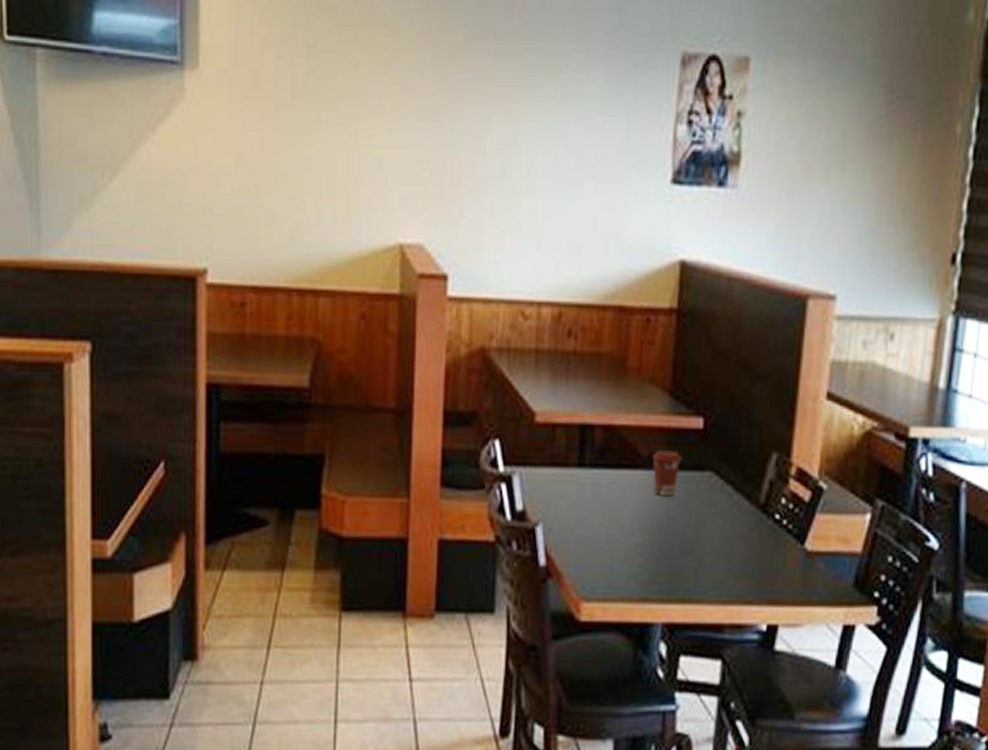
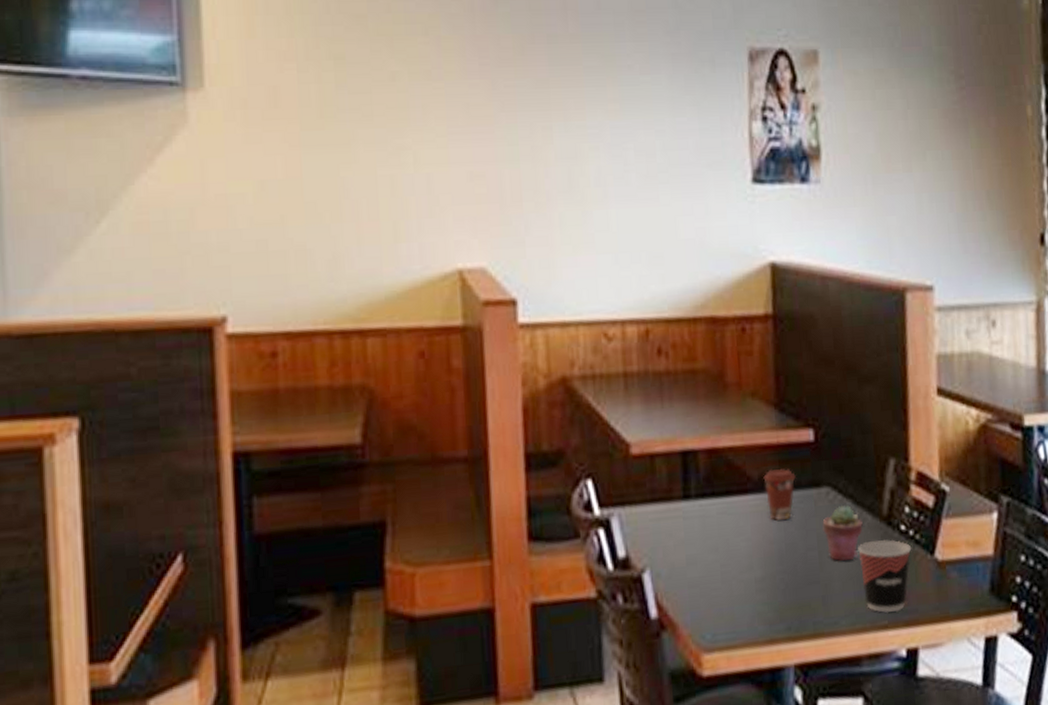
potted succulent: none [702,490,740,539] -> present [822,505,863,561]
cup: none [732,525,784,591] -> present [858,539,912,614]

